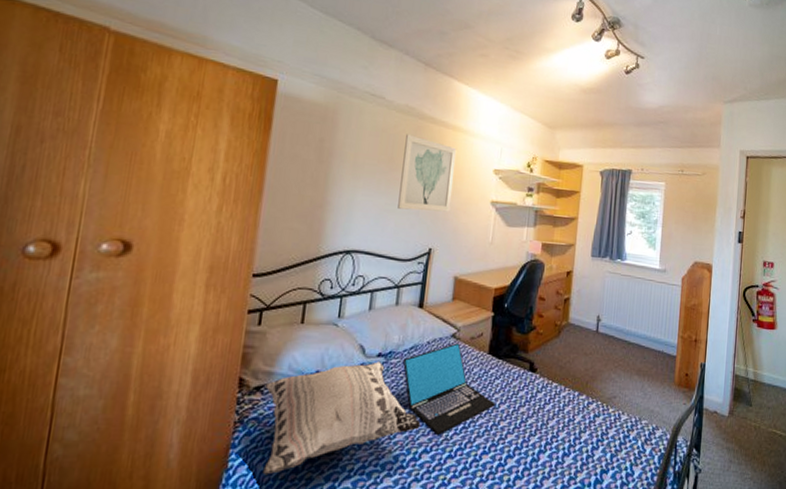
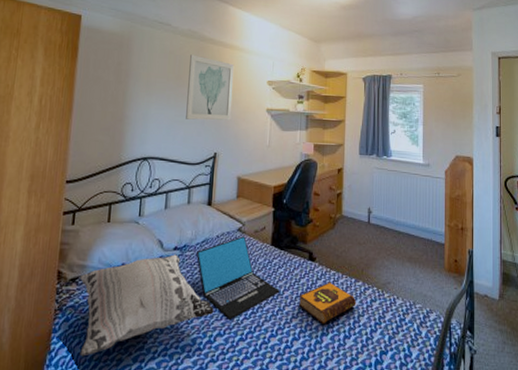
hardback book: none [515,395,579,440] -> present [298,282,357,323]

